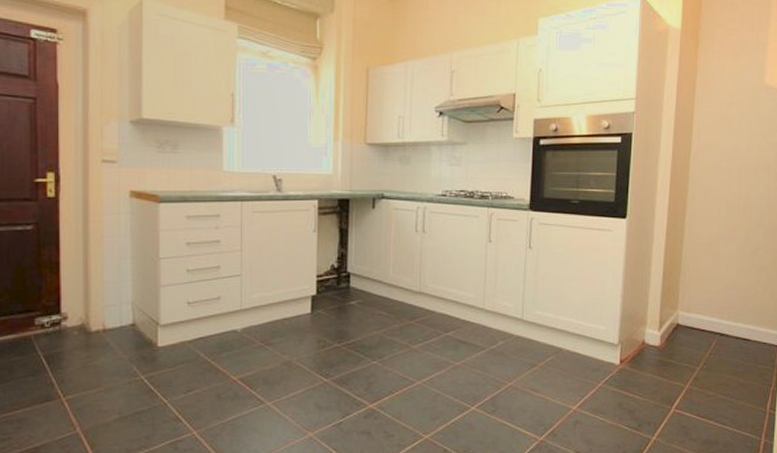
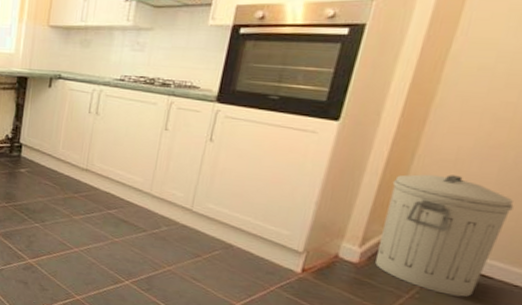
trash can: none [672,256,752,361] -> present [375,174,514,297]

